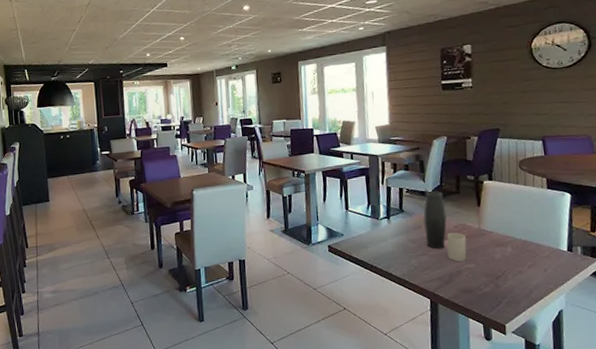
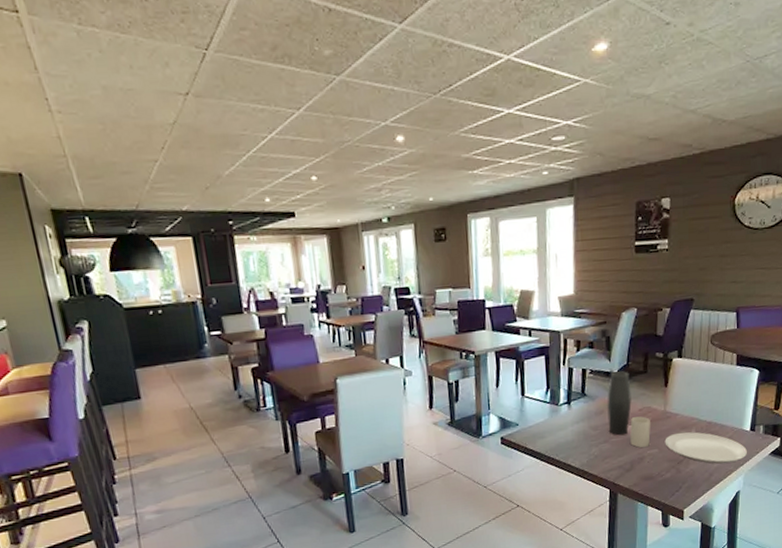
plate: none [481,249,566,282] -> present [664,432,747,464]

